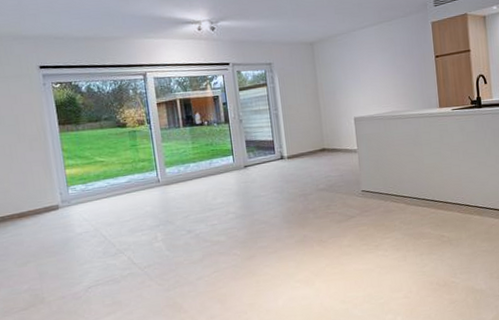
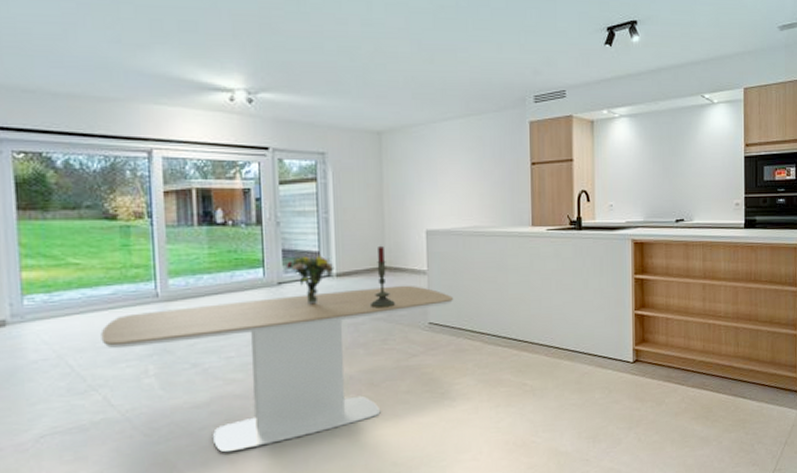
dining table: none [122,162,381,296] -> present [101,285,454,453]
bouquet: none [249,143,286,182] -> present [285,255,334,305]
candle: none [314,132,334,182] -> present [369,245,395,309]

